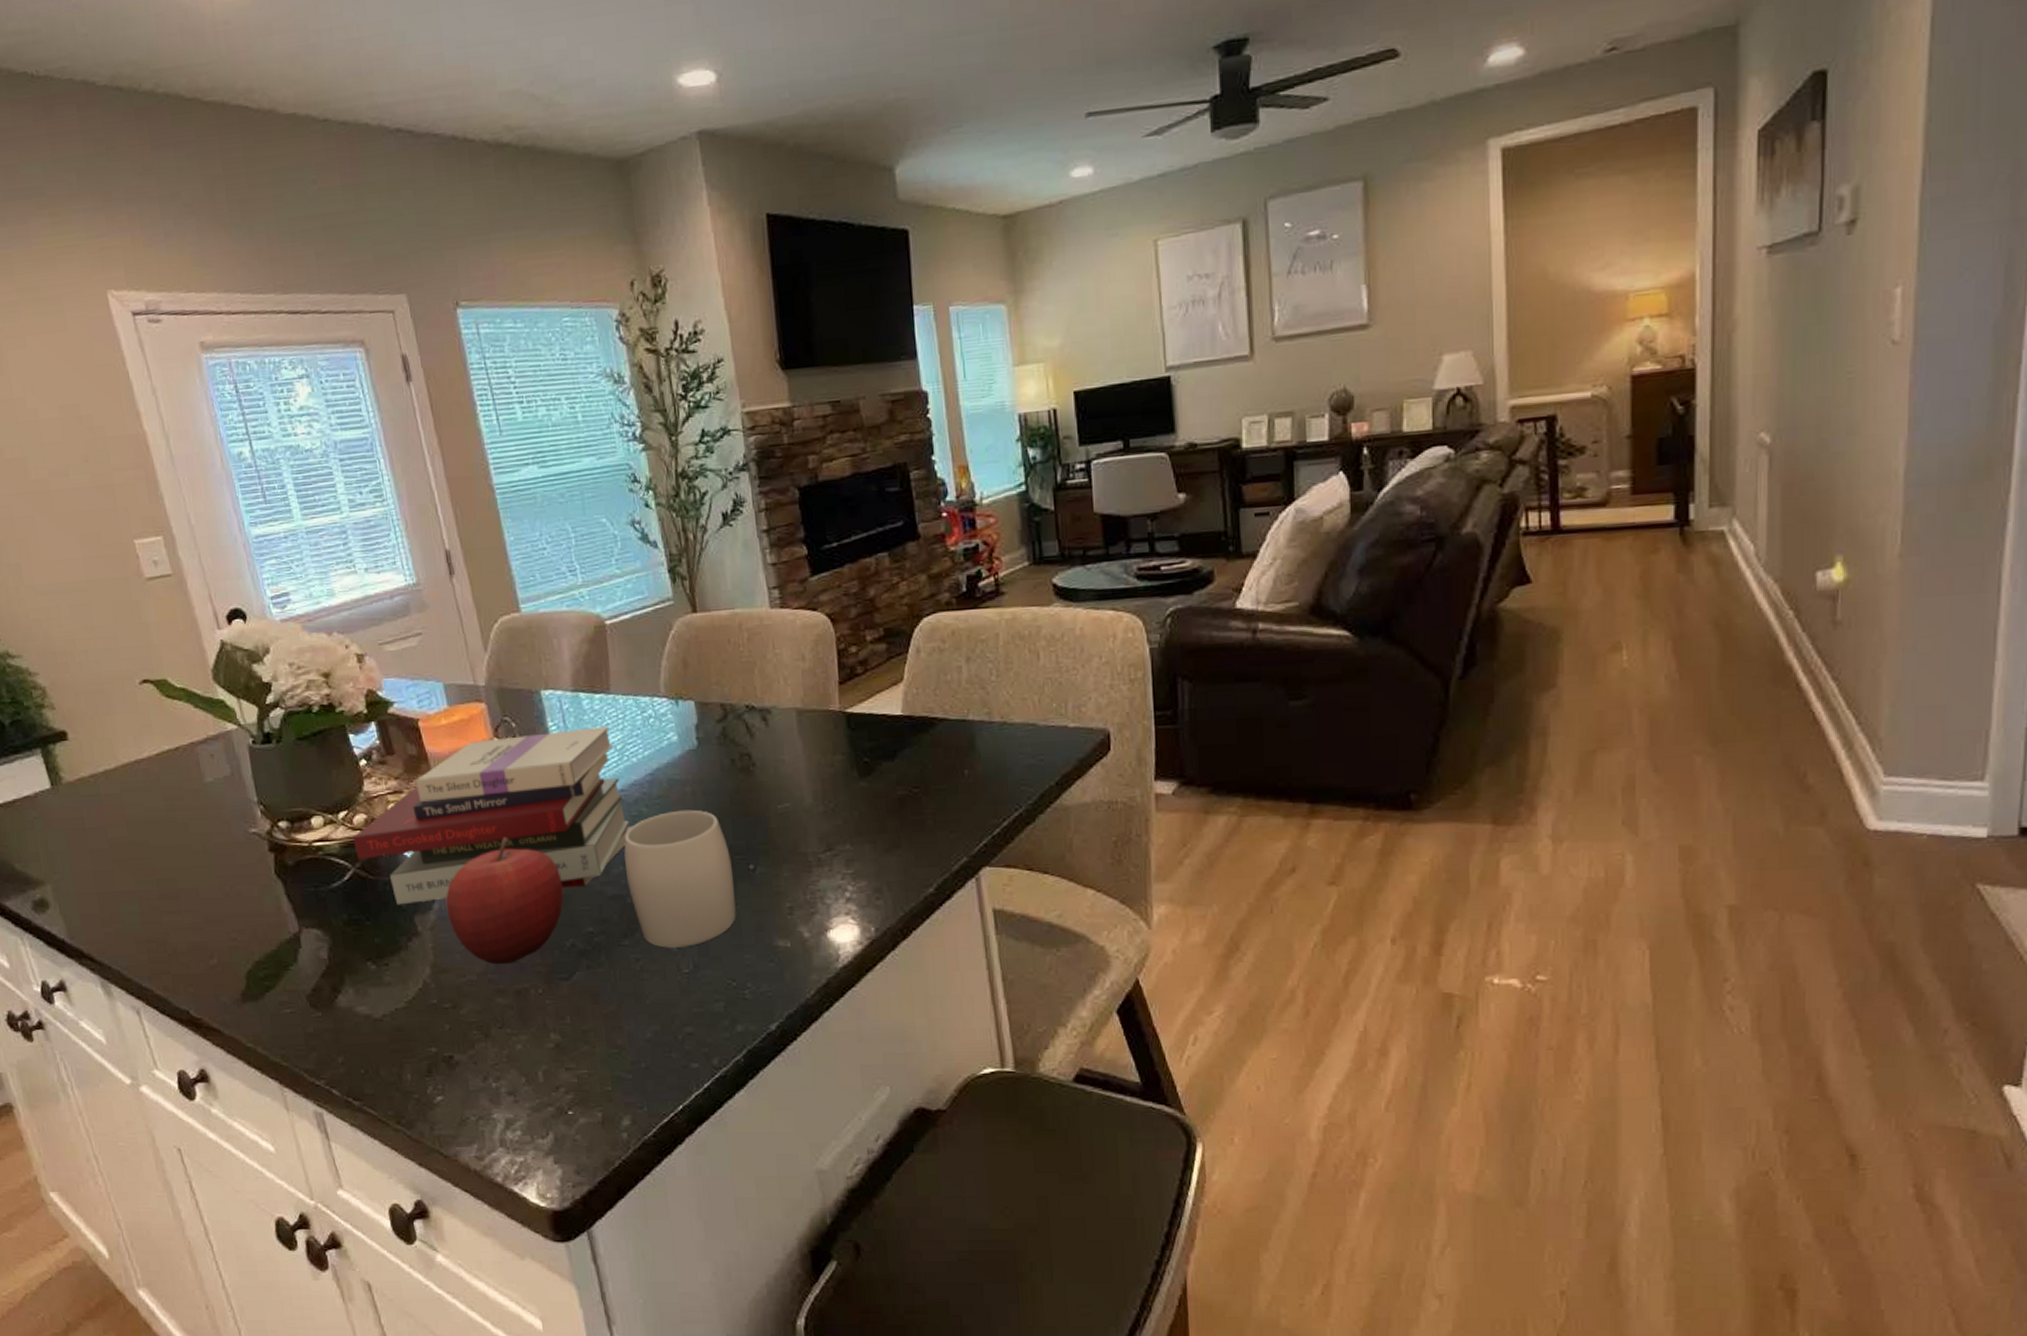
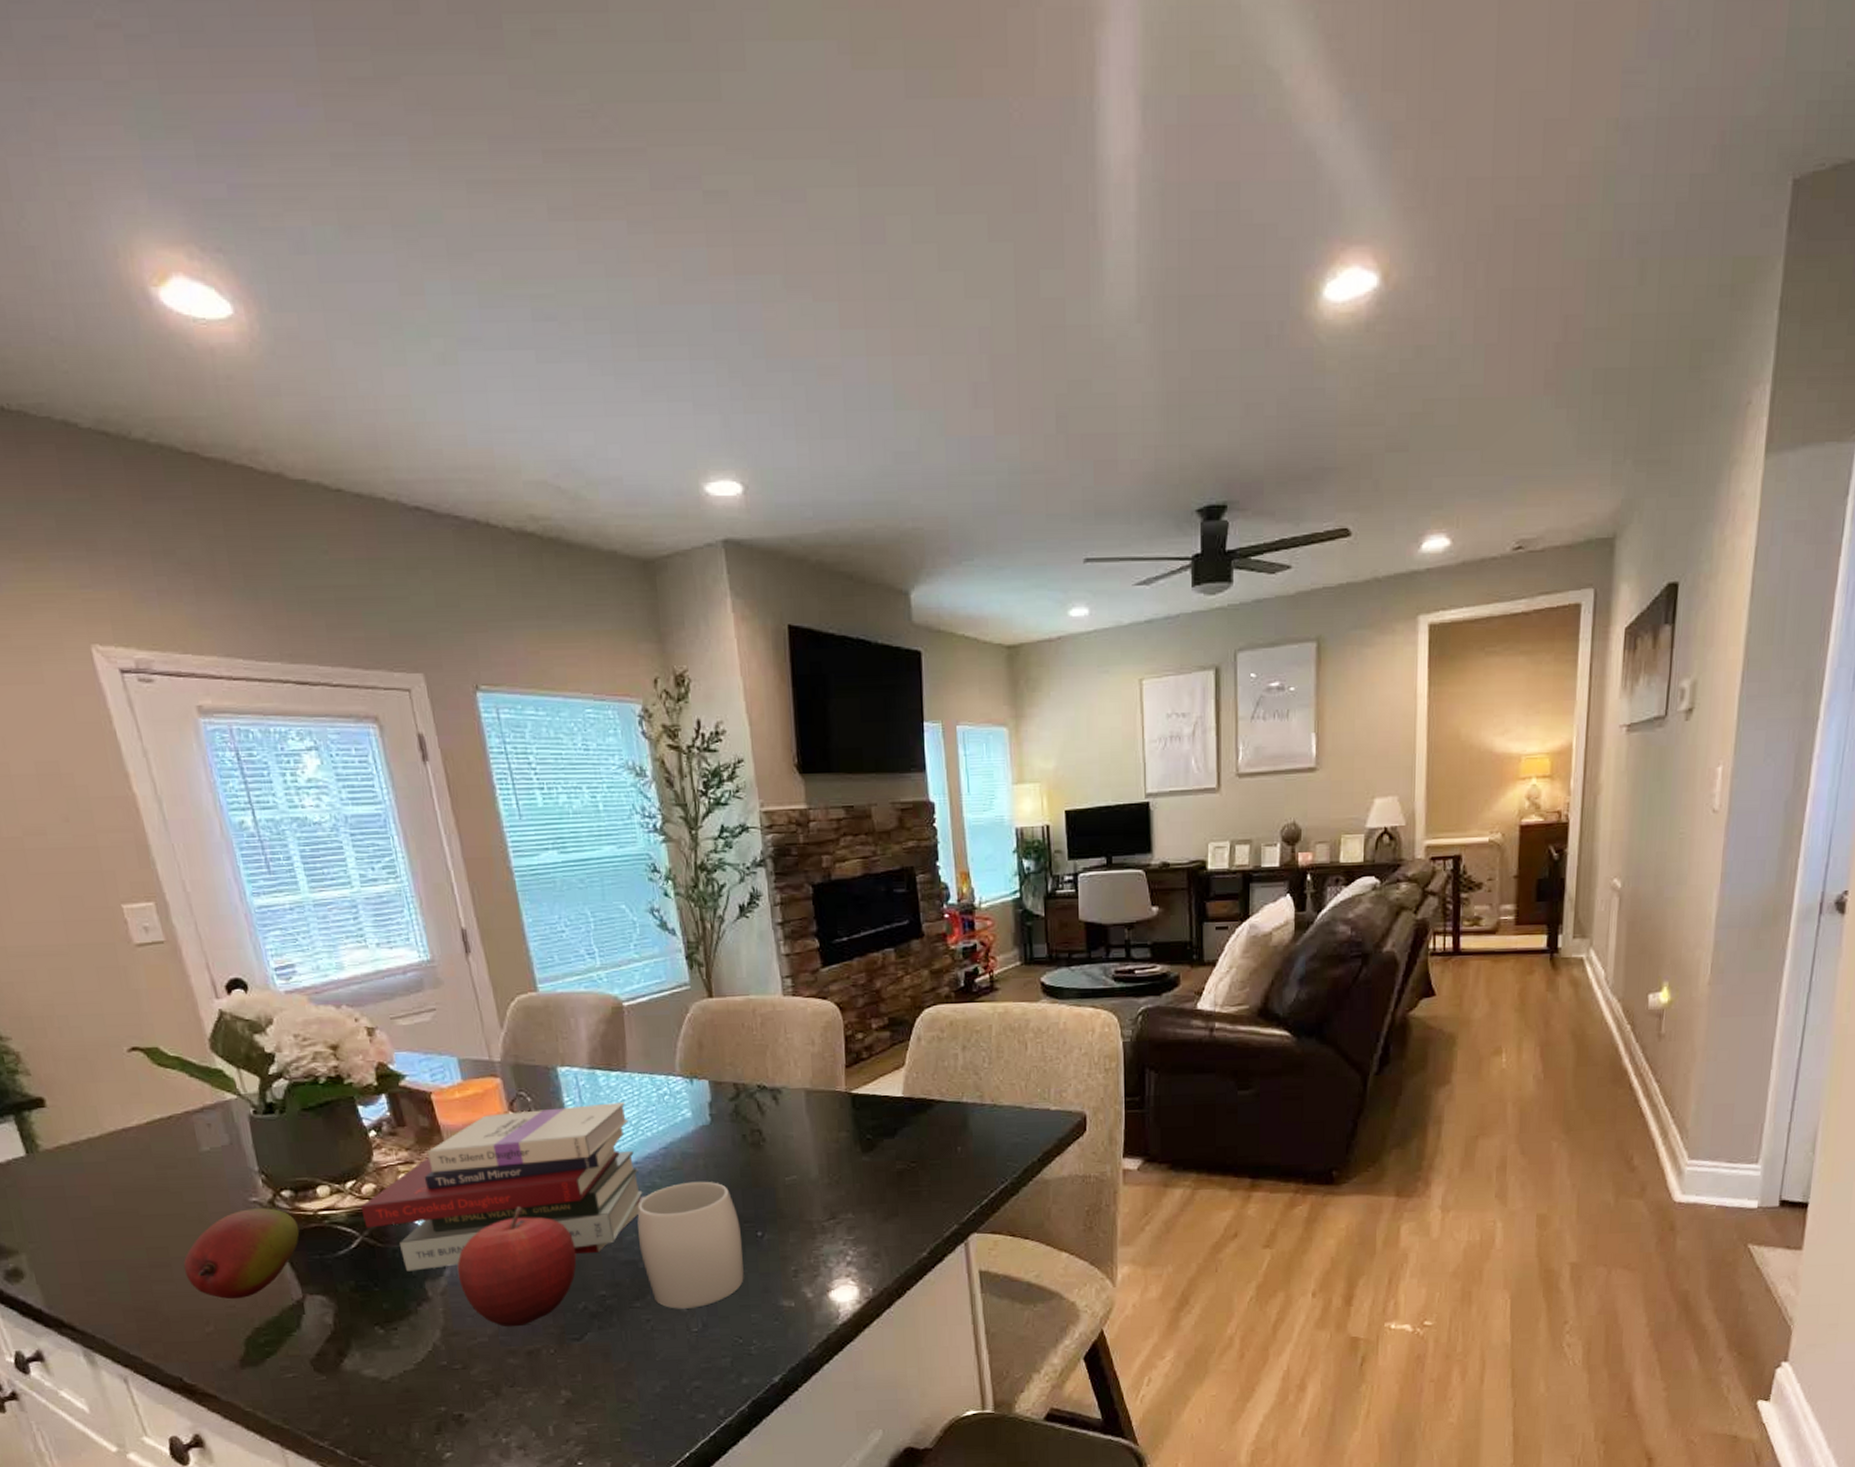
fruit: none [189,839,296,932] -> present [183,1208,300,1300]

